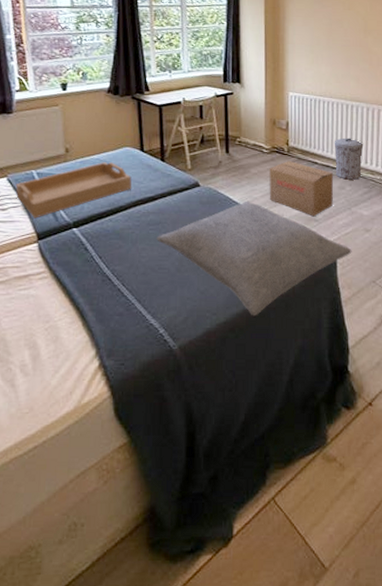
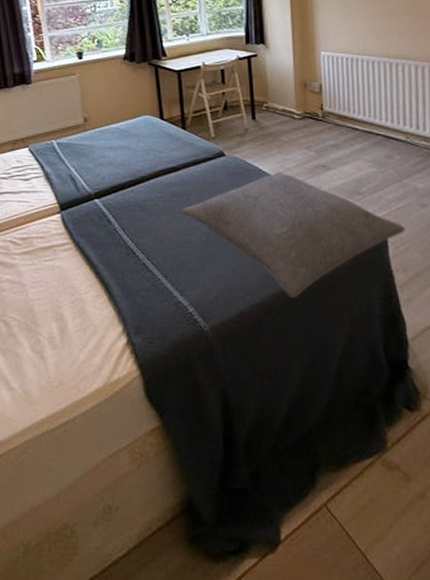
serving tray: present [15,162,132,219] -> none [37,131,153,189]
cardboard box: present [269,161,334,217] -> none [302,127,380,190]
trash can: present [334,137,364,180] -> none [377,100,414,148]

